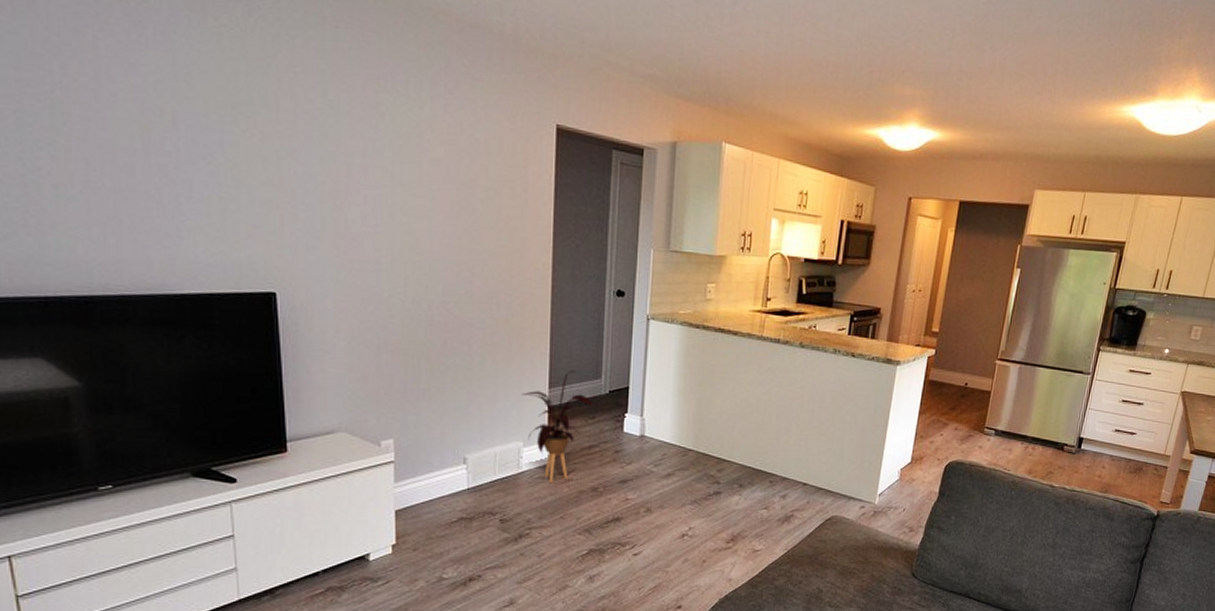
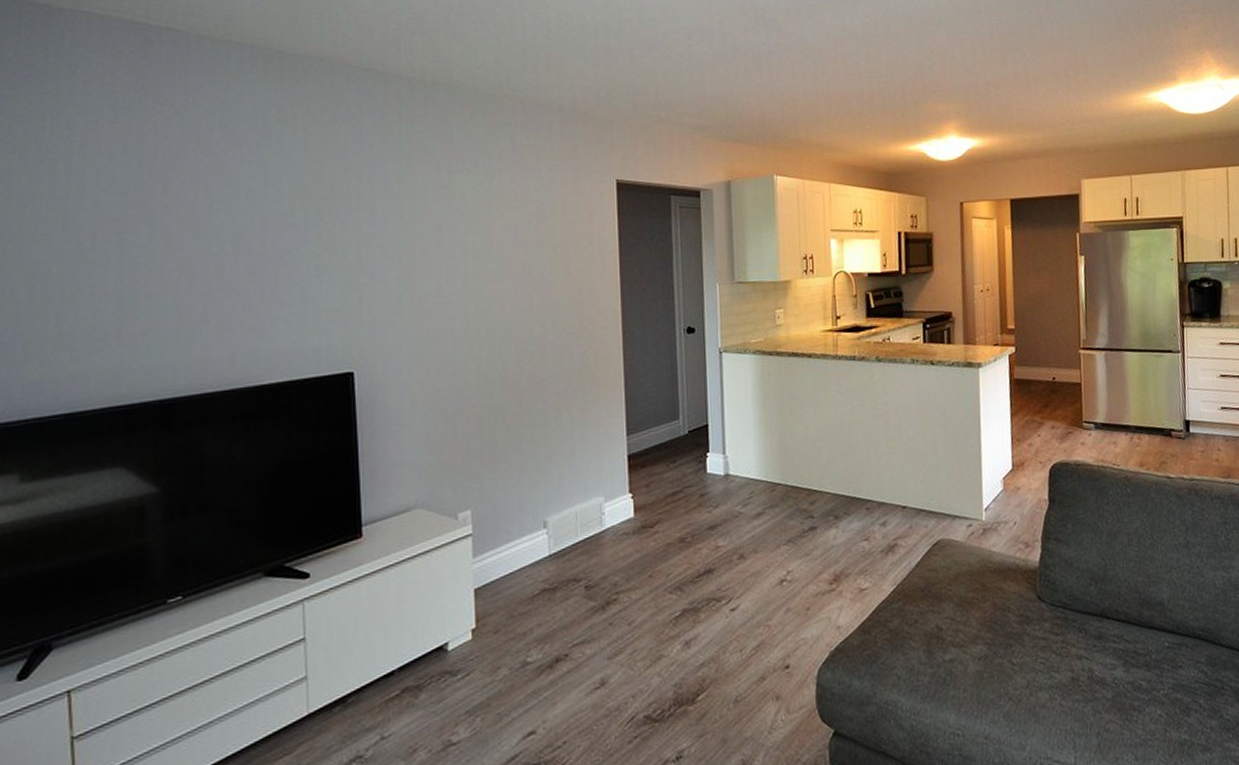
house plant: present [521,370,594,484] -> none [599,413,674,539]

